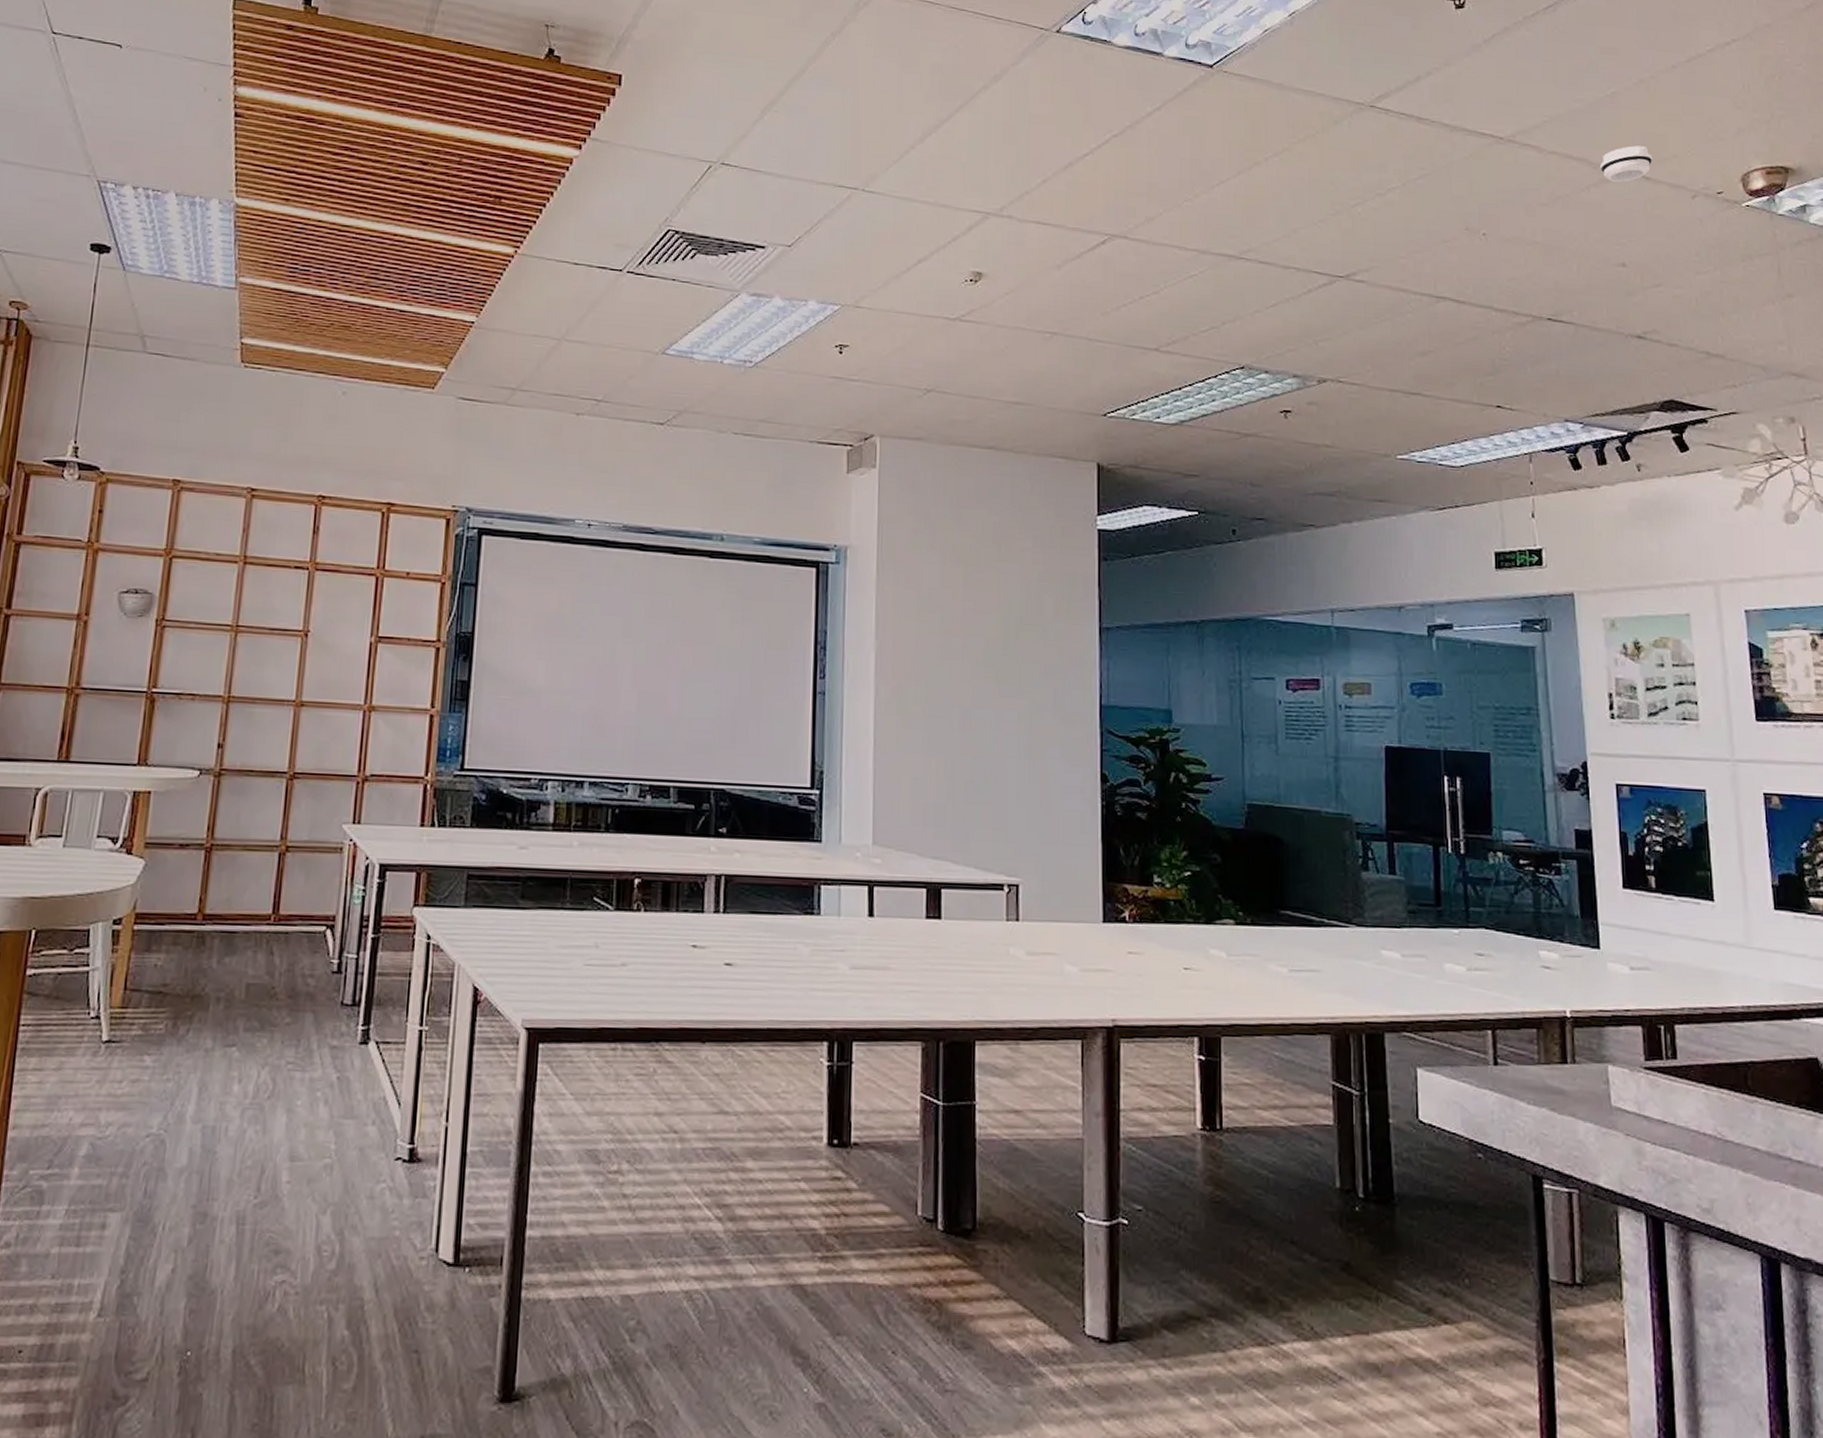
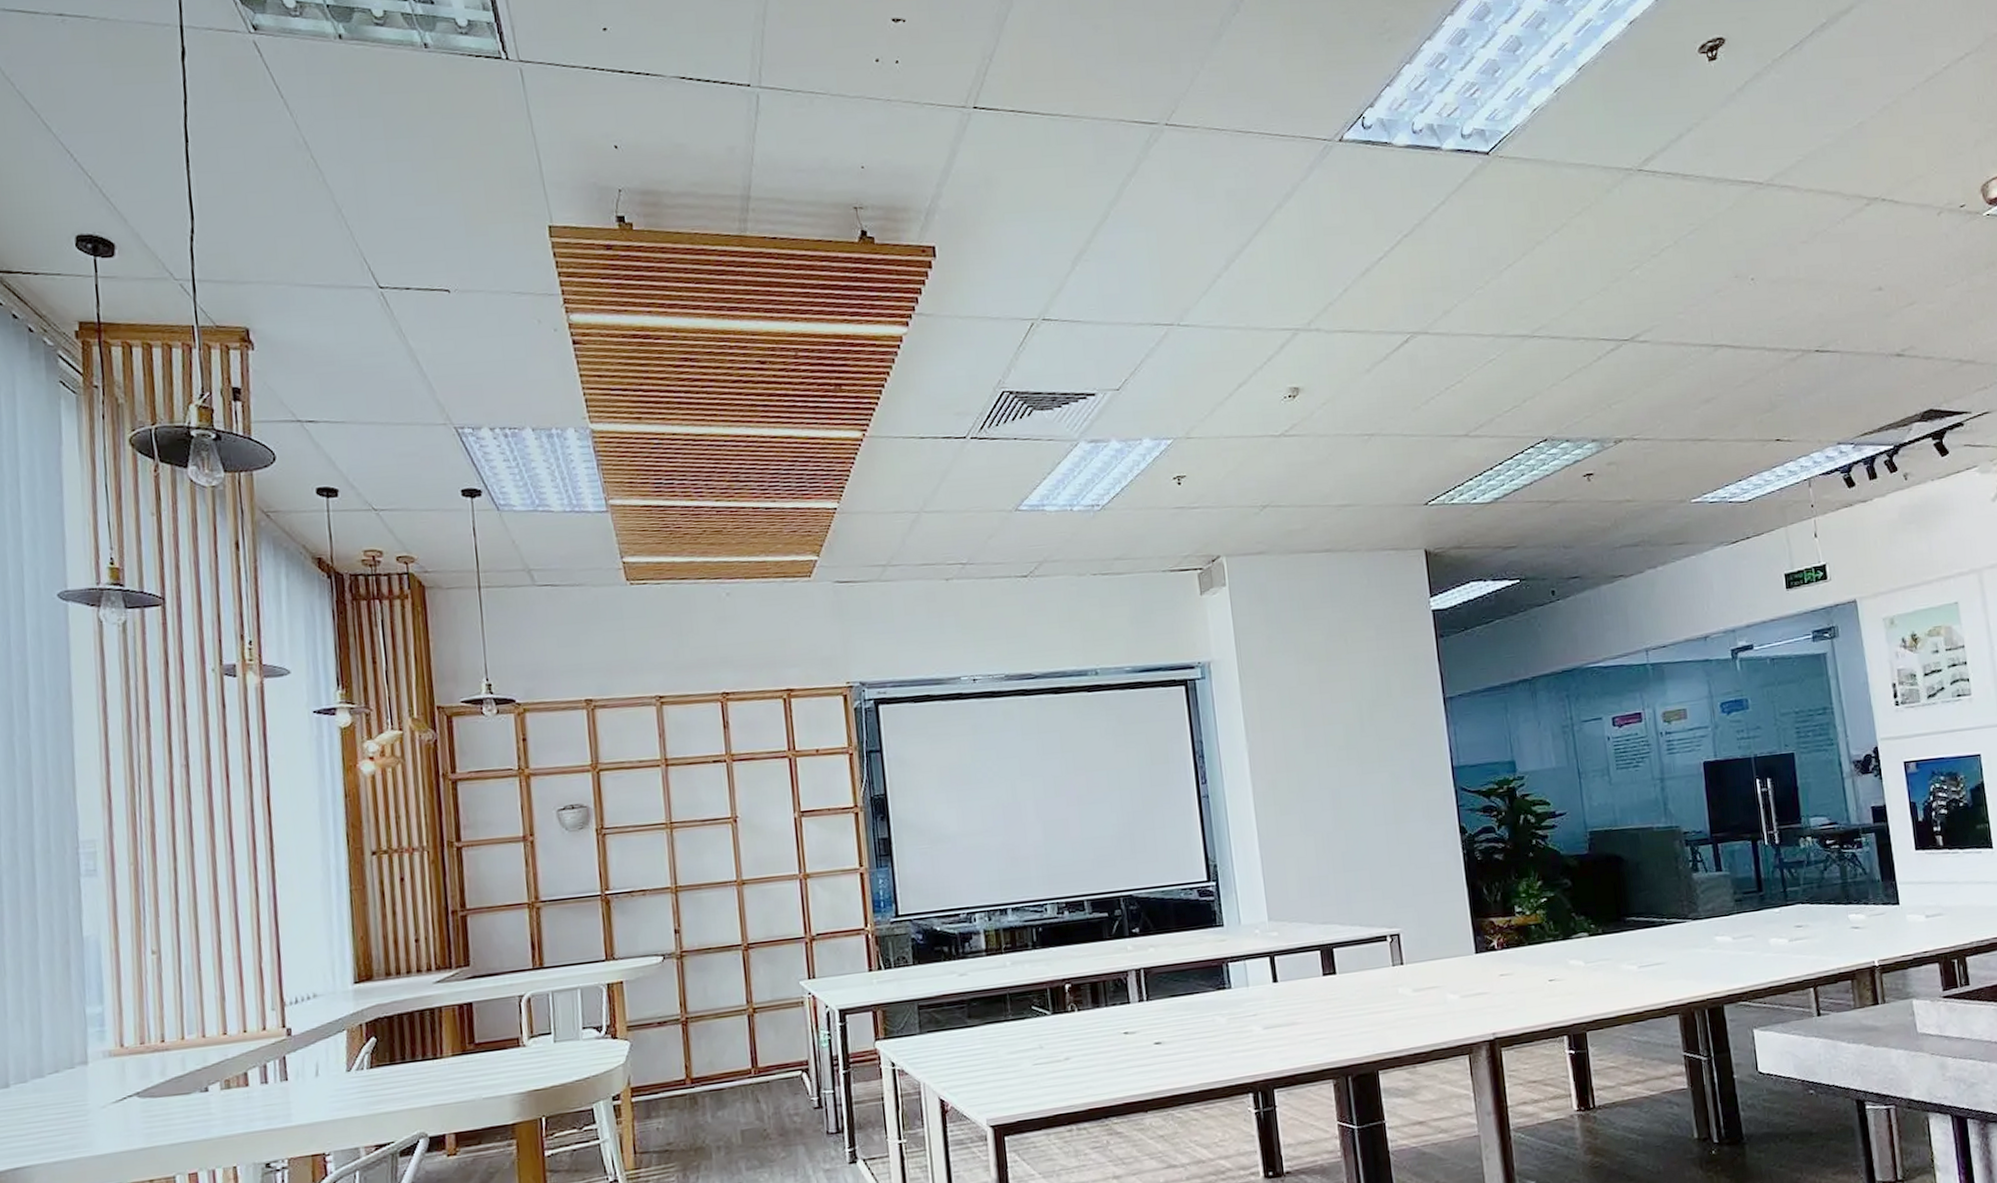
smoke detector: present [1599,145,1653,182] -> none [1852,171,1900,210]

